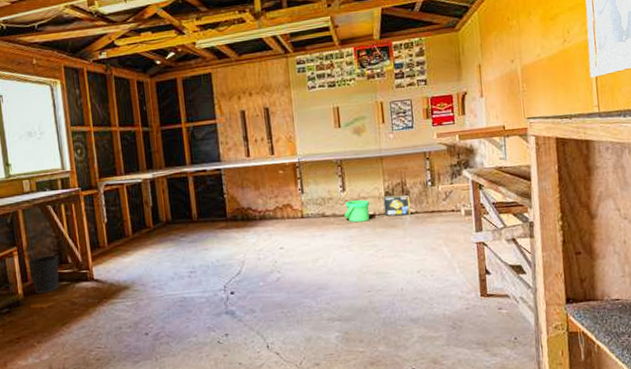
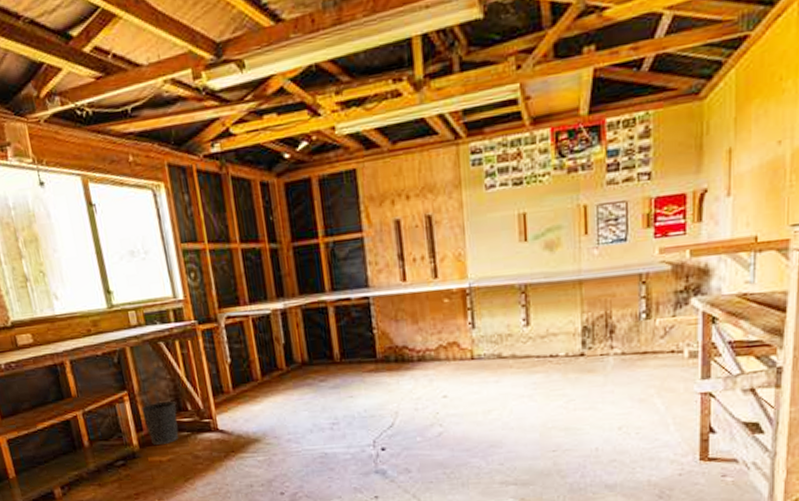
bucket: present [344,200,370,223] -> none [527,336,562,366]
box: present [383,194,411,217] -> none [579,330,615,359]

